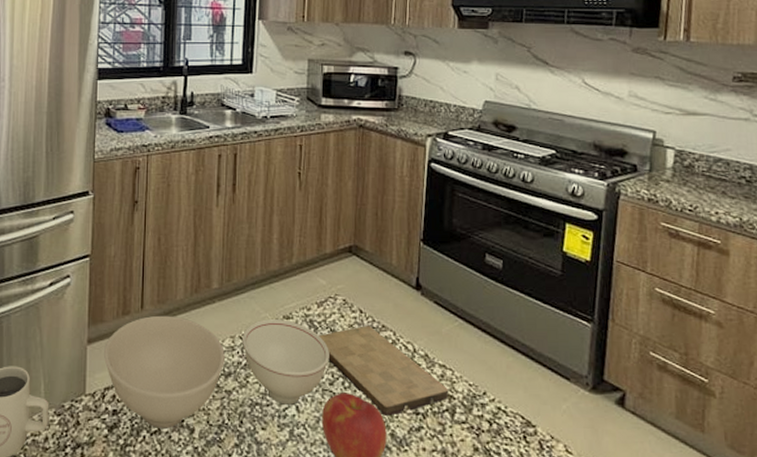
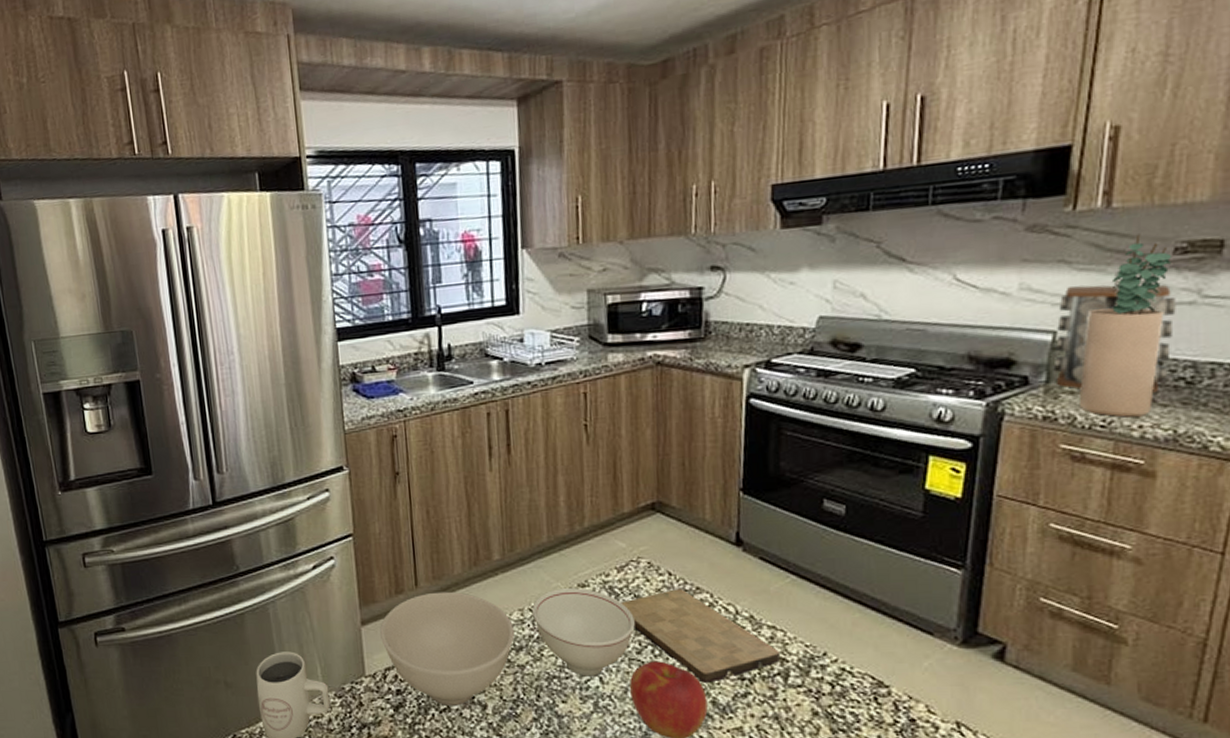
spice rack: none [654,90,737,187] -> present [1053,271,1176,393]
vase: none [672,63,732,205] -> present [1078,234,1172,418]

